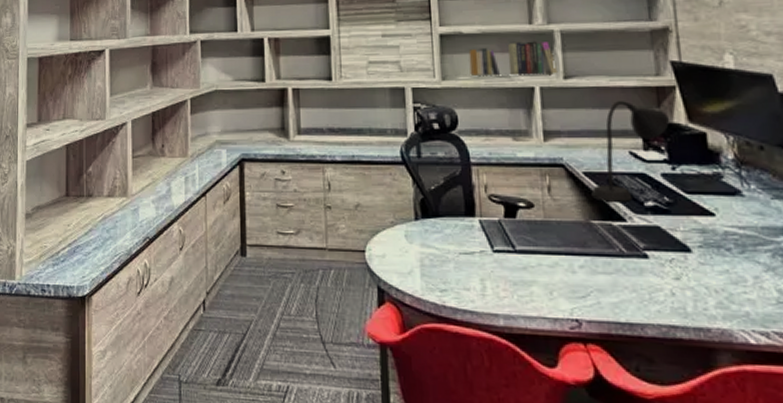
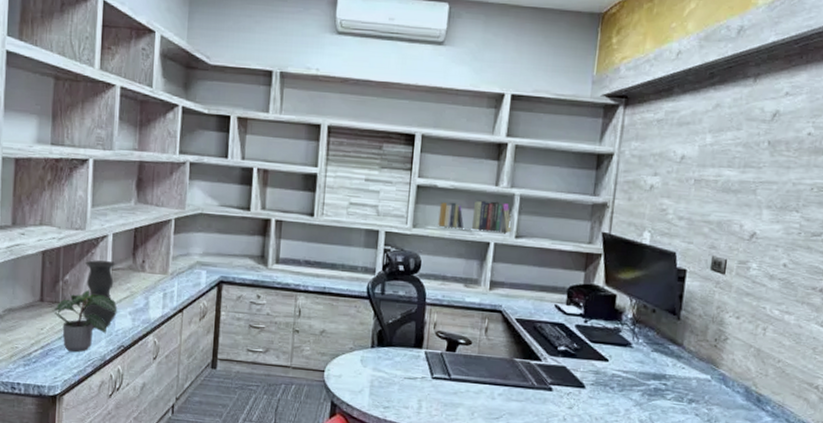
potted plant: none [77,180,140,247] -> present [52,289,117,352]
vase: none [106,149,140,217] -> present [82,260,117,327]
desk lamp: present [591,100,669,202] -> none [519,261,591,346]

